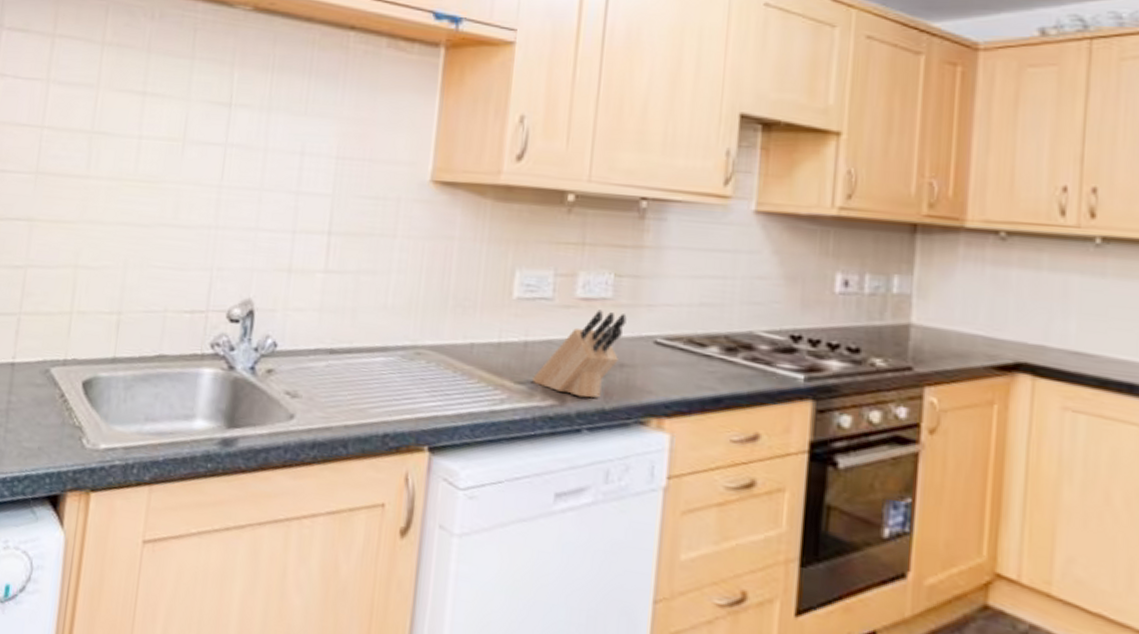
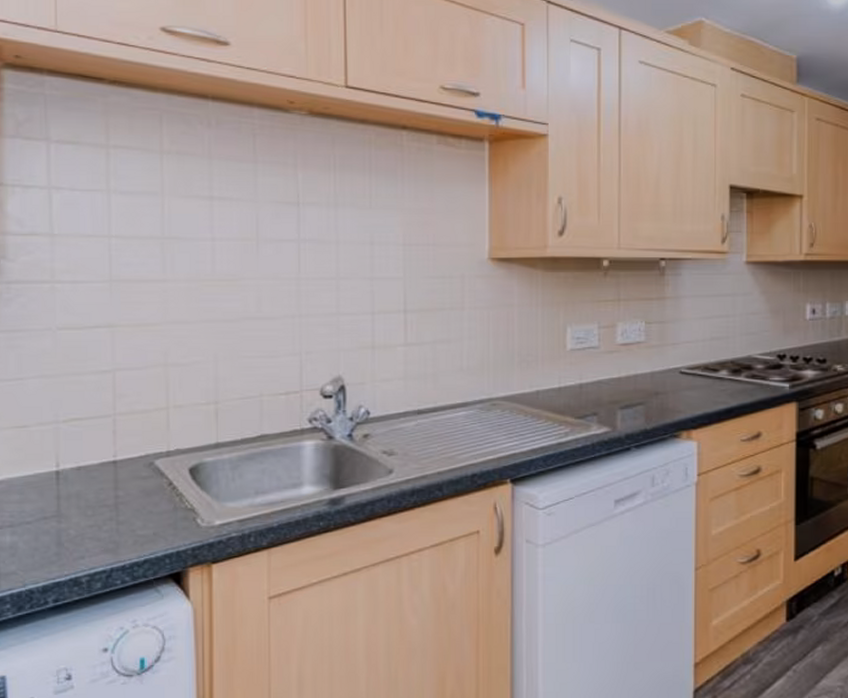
knife block: present [532,310,627,398] -> none [589,352,657,423]

